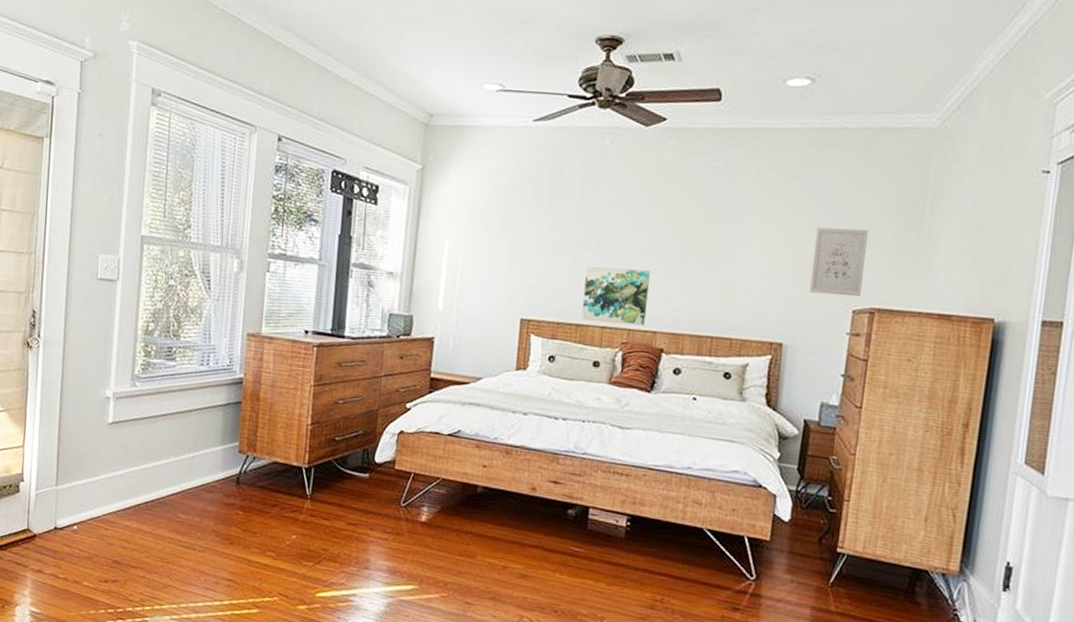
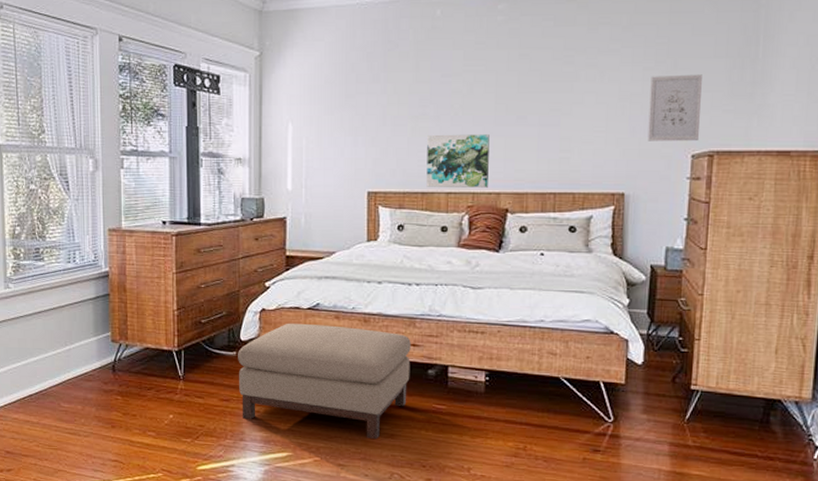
ottoman: none [368,448,553,580] -> present [238,323,411,440]

